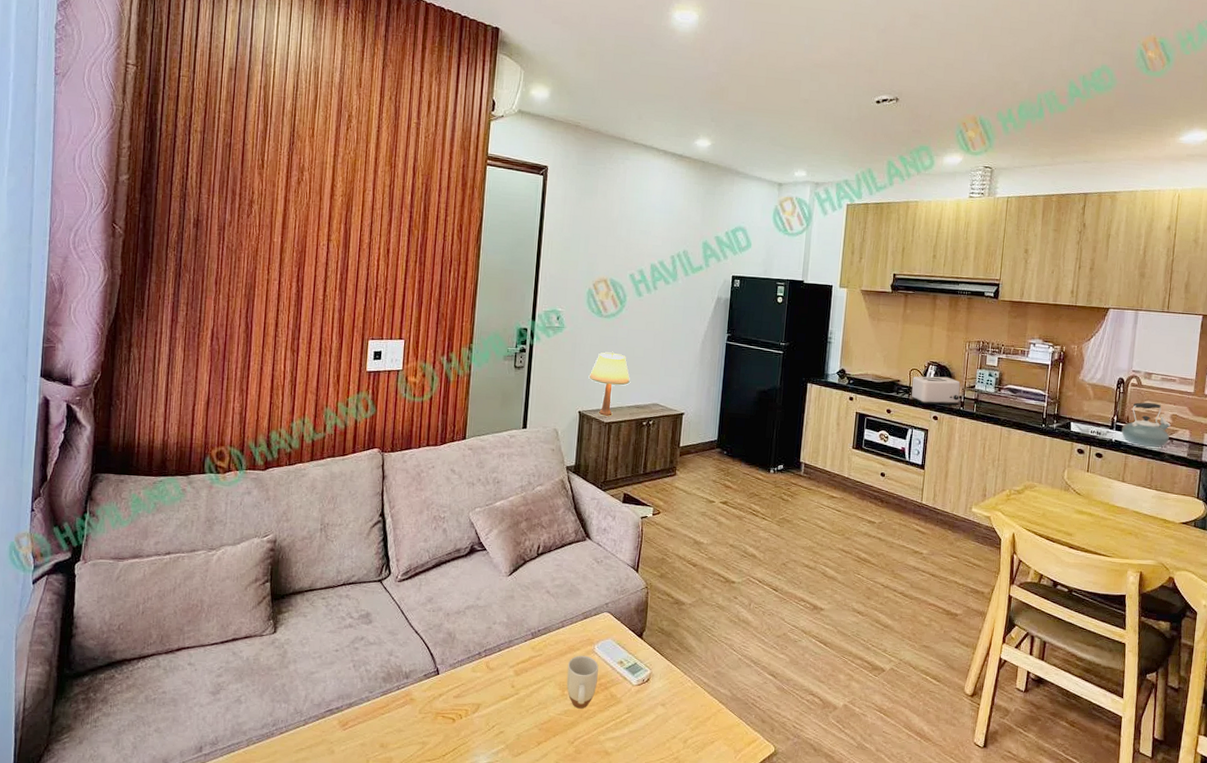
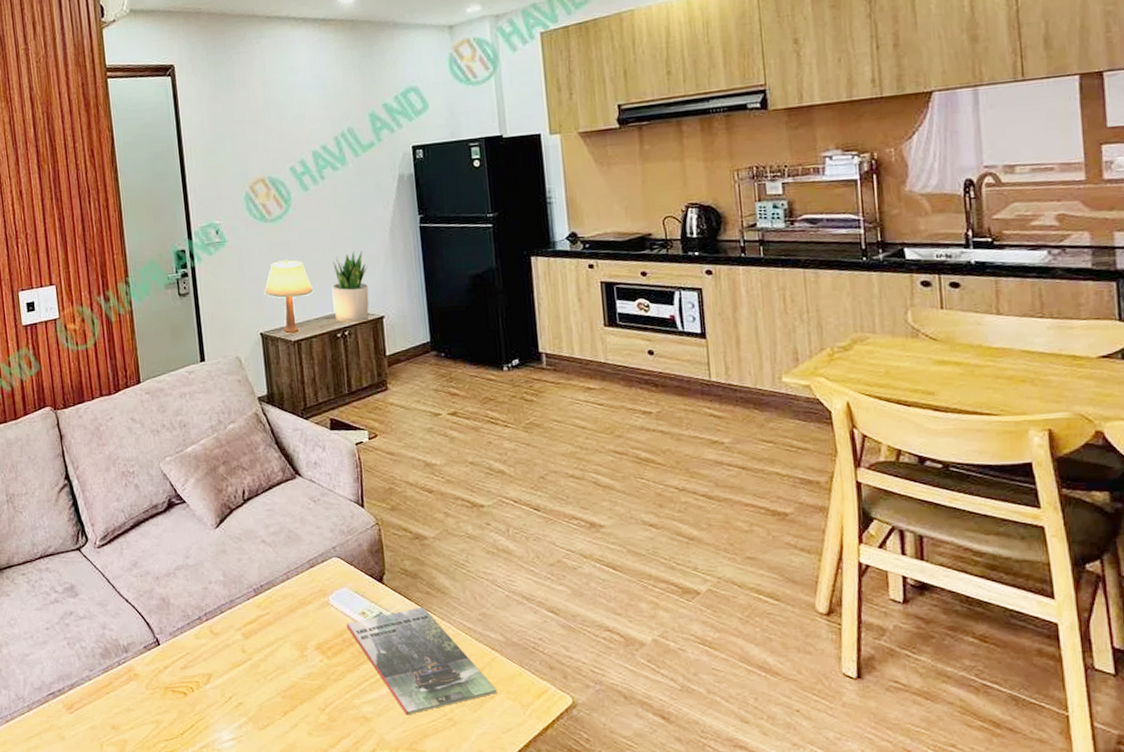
mug: present [566,655,599,709] -> none [301,609,340,671]
magazine: none [605,661,718,753] -> present [346,606,497,715]
planter: none [644,354,678,415] -> present [332,250,369,323]
toaster: present [911,376,961,405] -> none [668,218,738,259]
kettle: present [1121,402,1171,447] -> none [982,203,1059,263]

